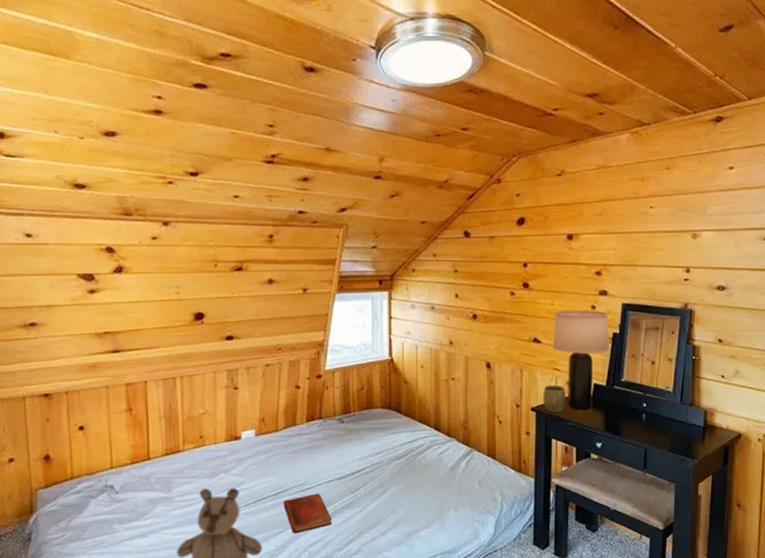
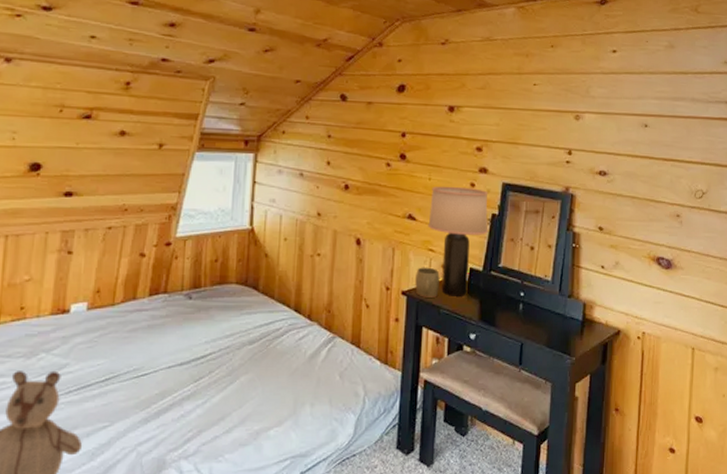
diary: present [283,493,332,534] -> none [112,381,169,429]

